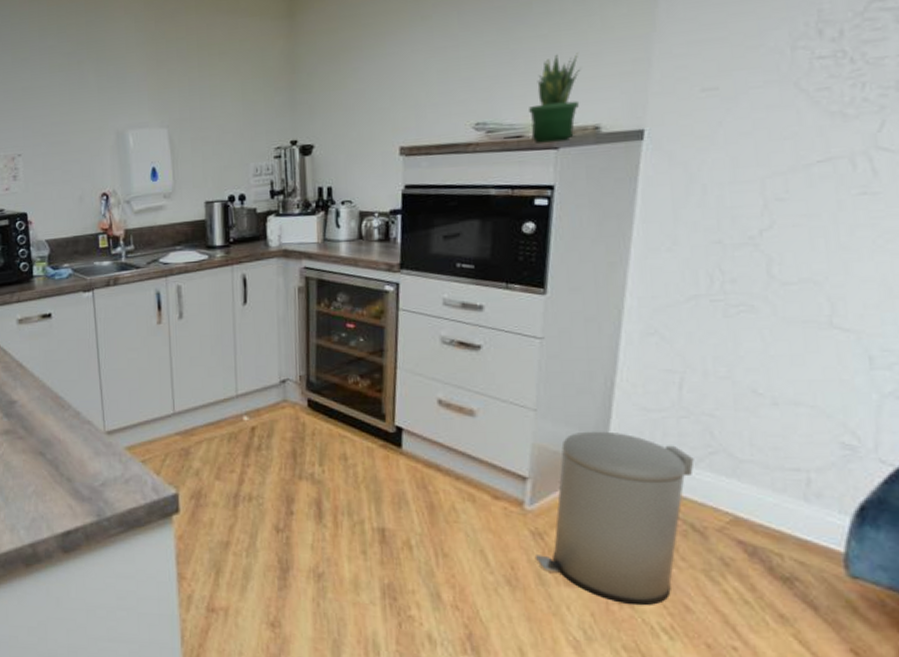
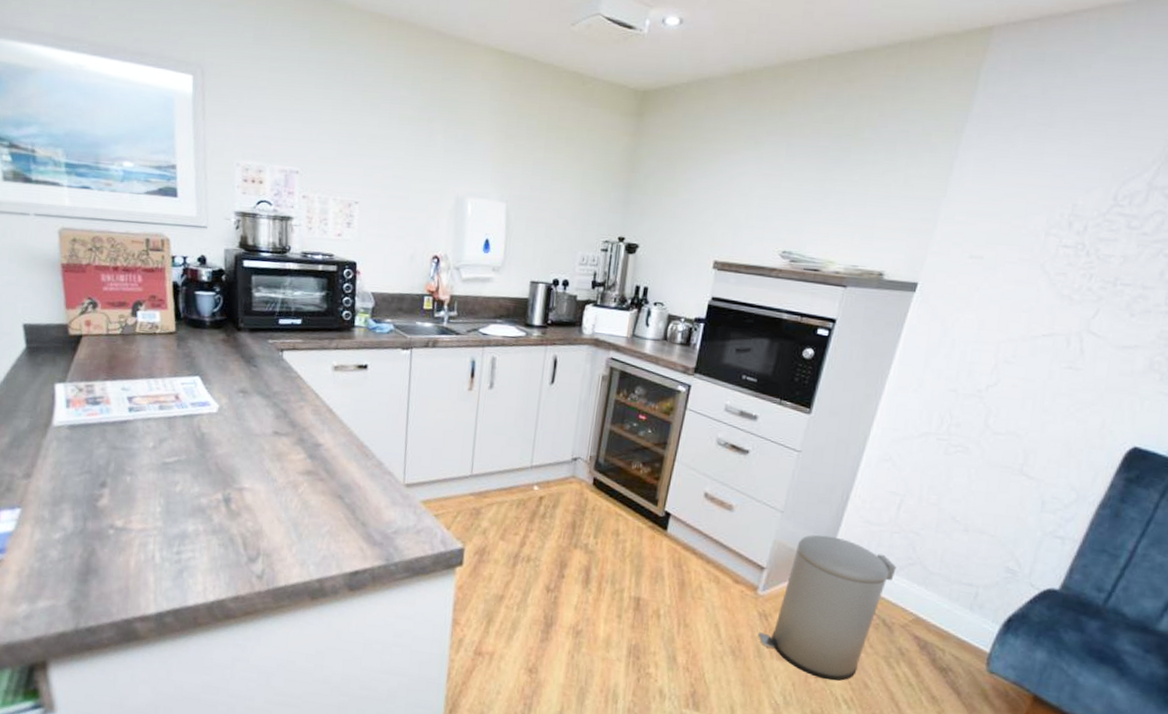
planter: present [528,53,581,143] -> none [826,200,879,283]

